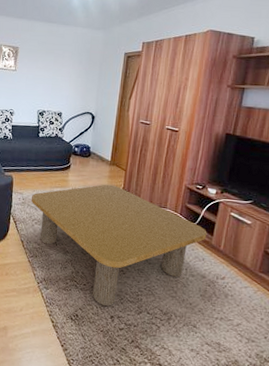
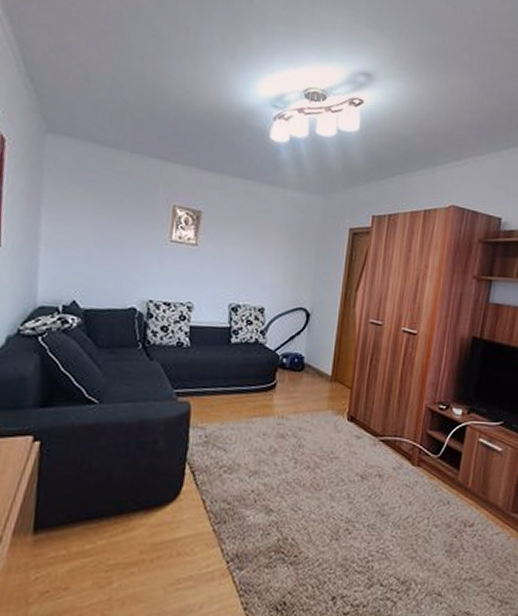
coffee table: present [31,184,207,306] -> none [217,408,452,583]

